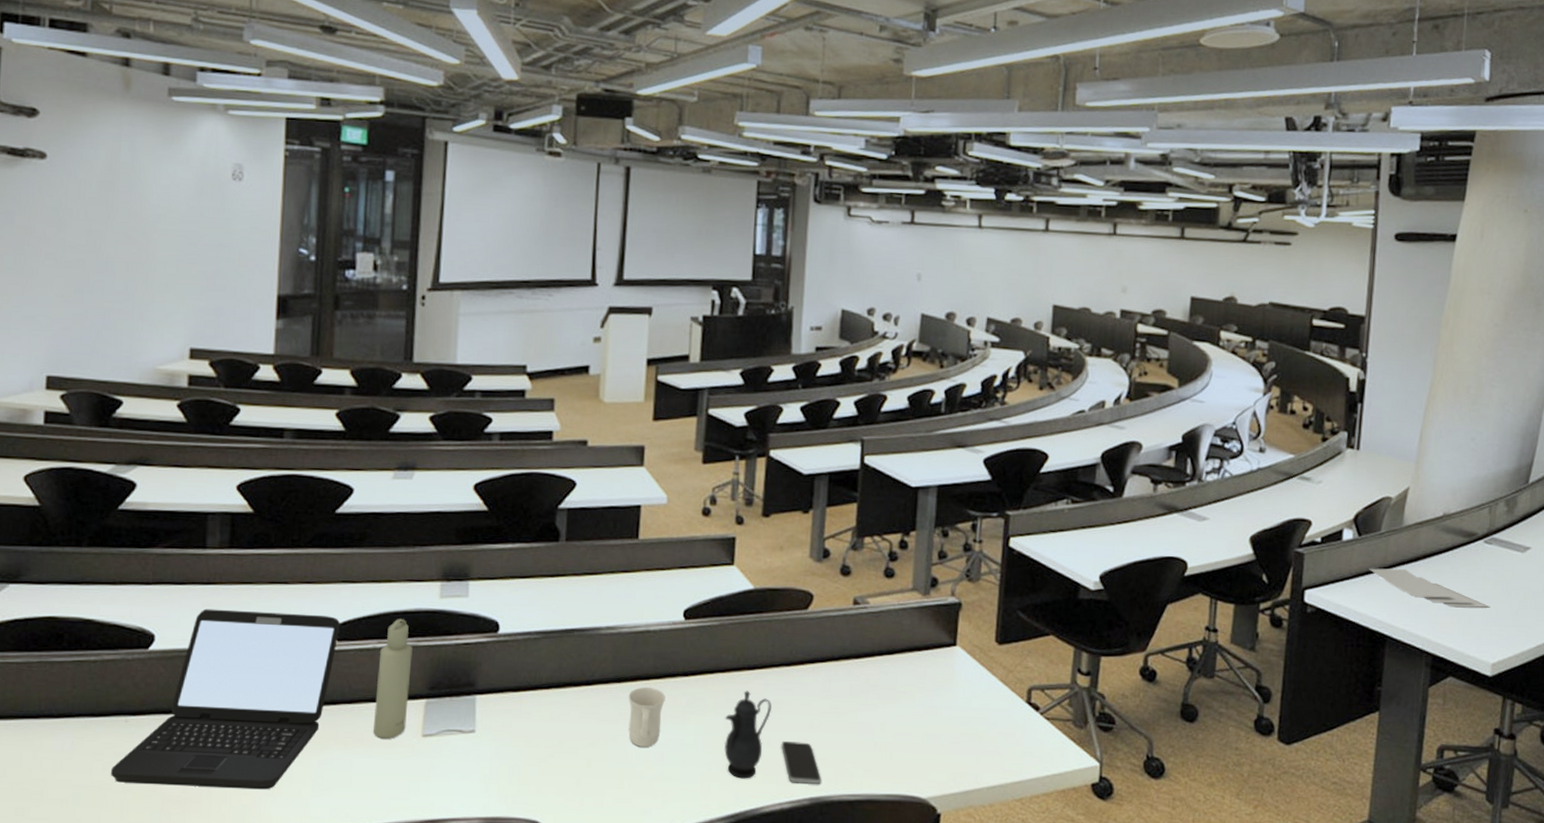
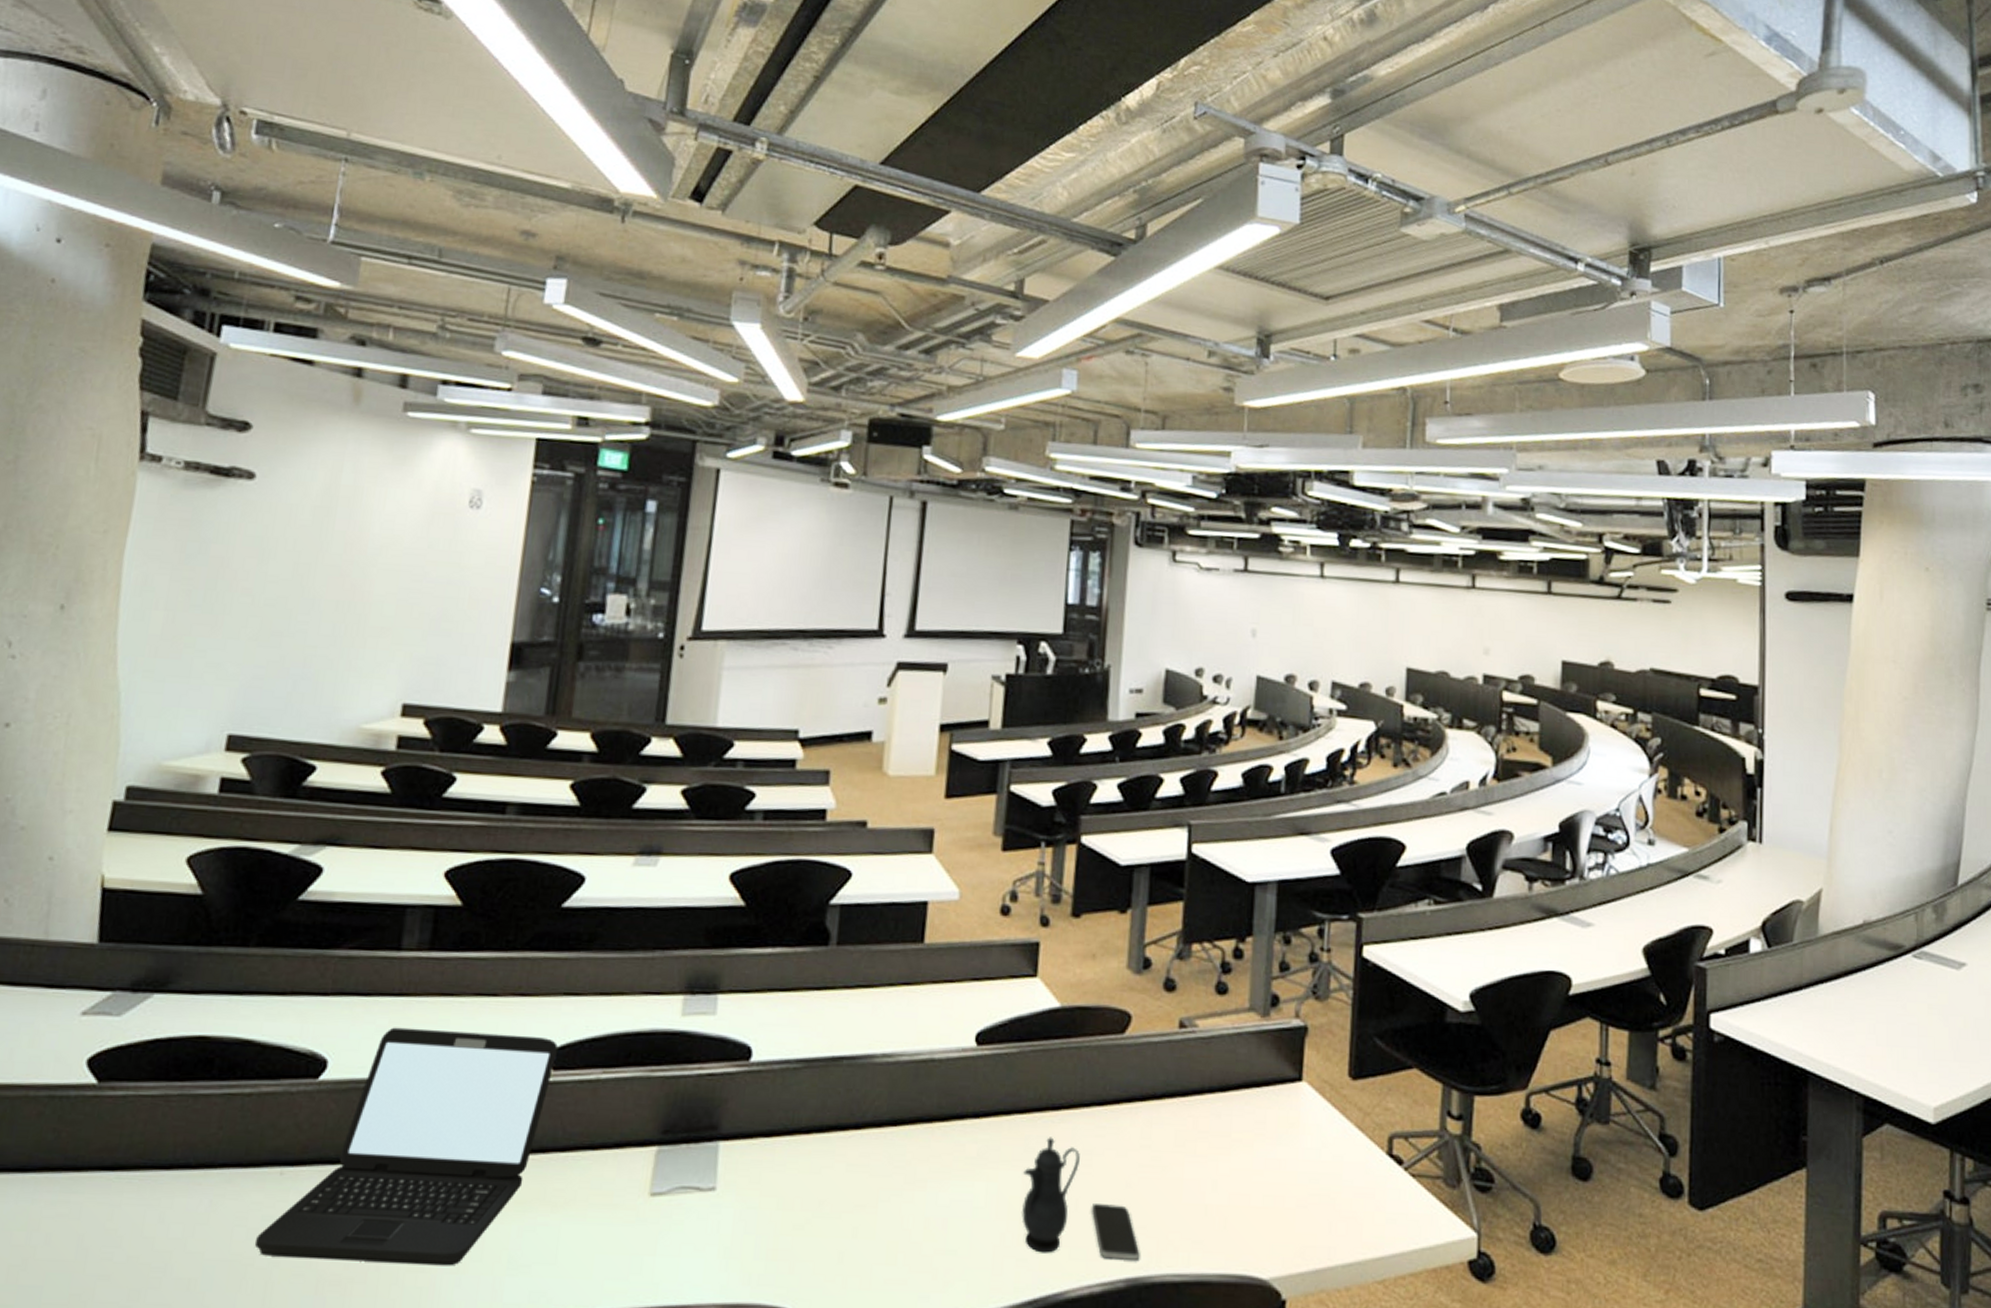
bottle: present [372,619,413,739] -> none [588,1042,645,1199]
mug: present [628,686,665,747] -> none [904,1131,951,1211]
papers: present [1369,568,1491,608] -> none [1783,987,1926,1038]

